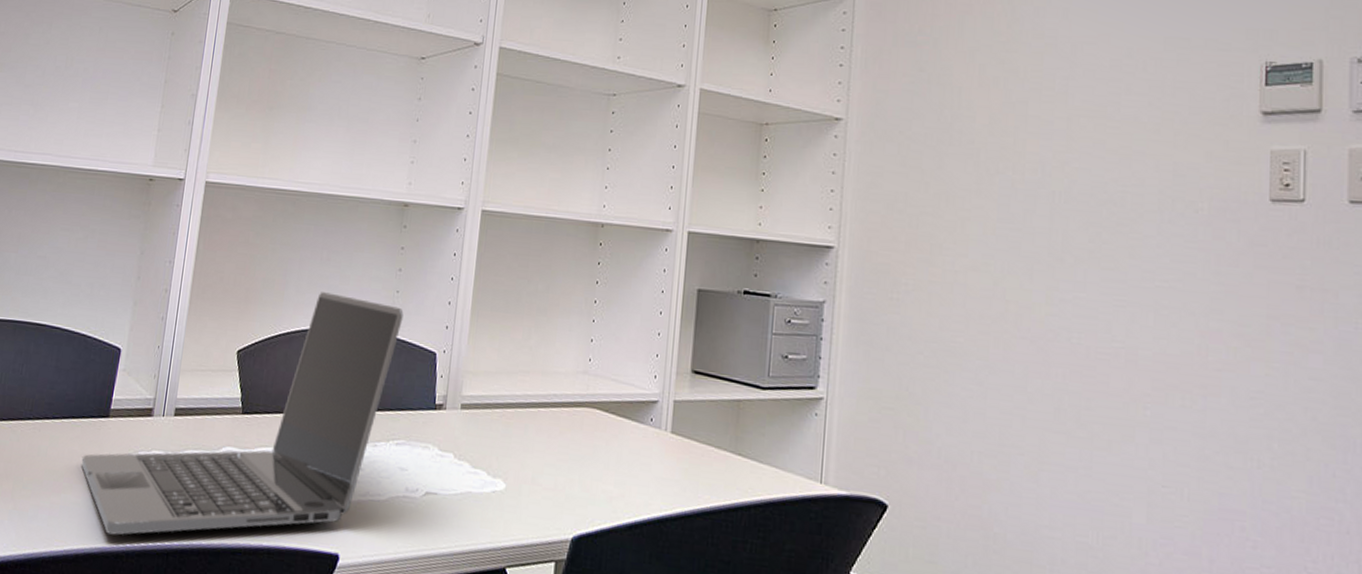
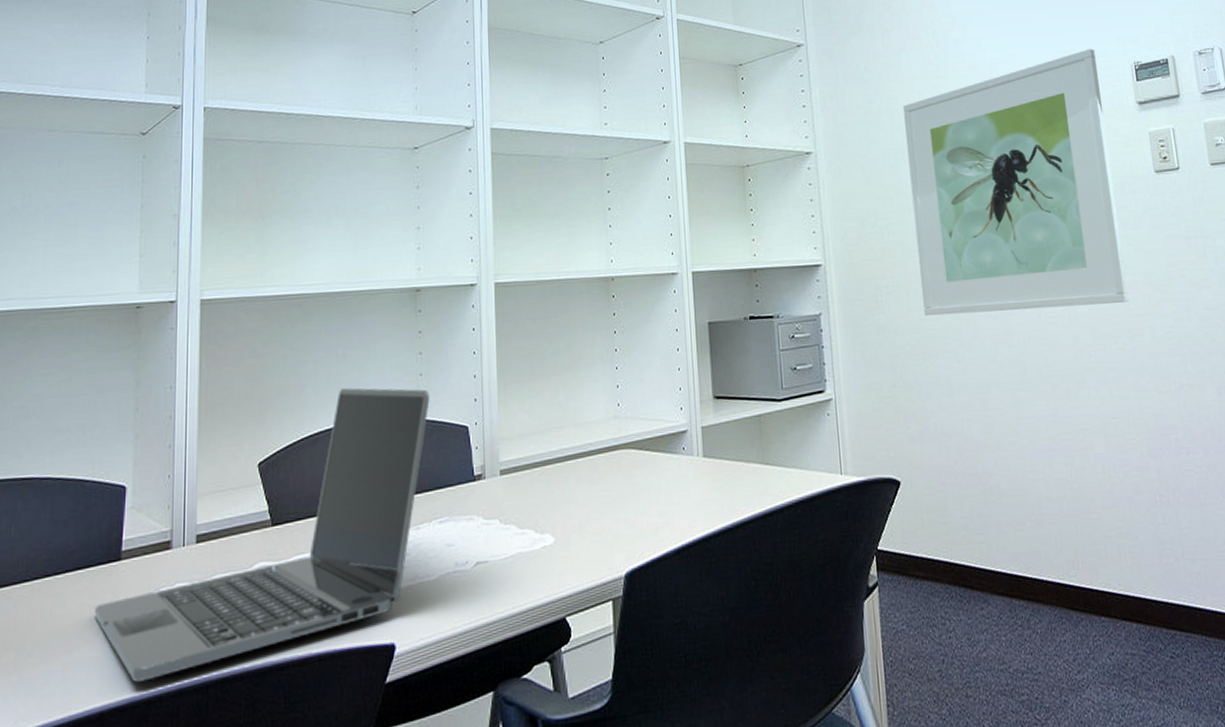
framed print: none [947,38,1215,352] -> present [903,48,1129,317]

